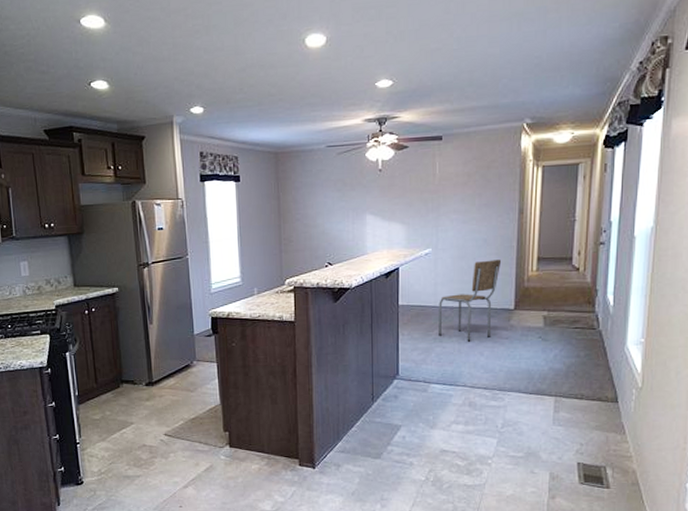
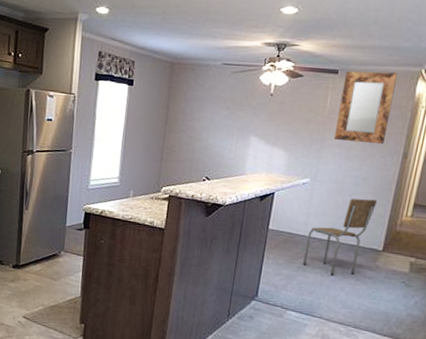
home mirror: none [449,130,500,206] -> present [334,71,397,144]

